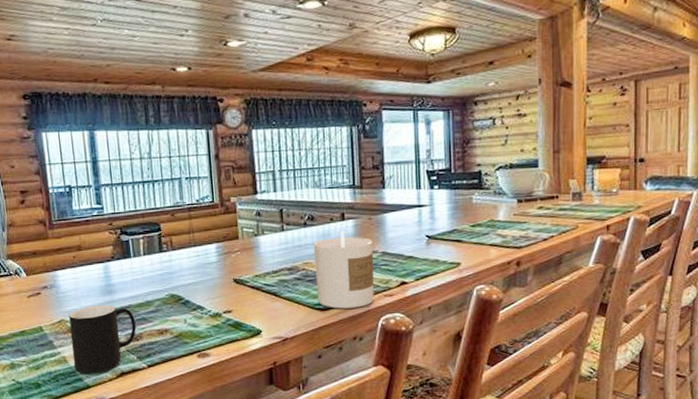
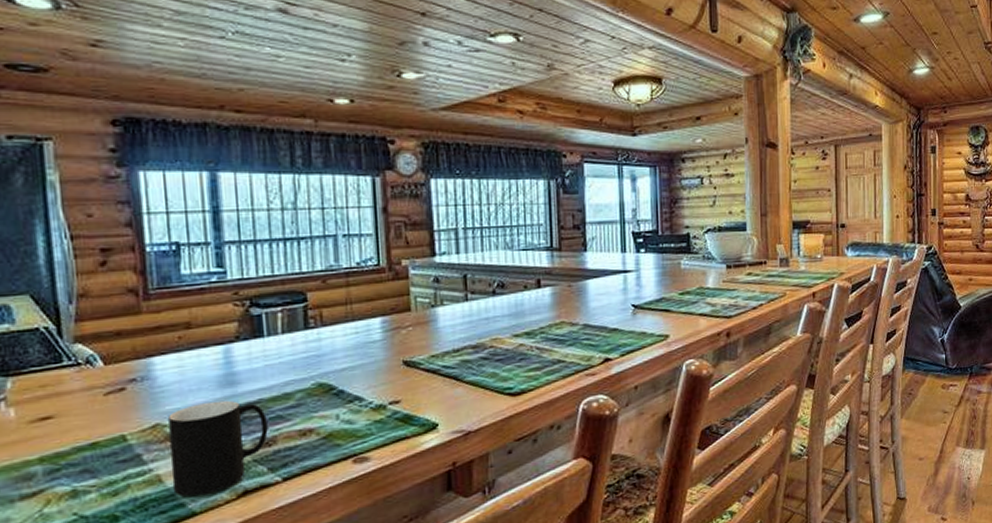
candle: present [313,230,374,309] -> none [503,299,575,393]

